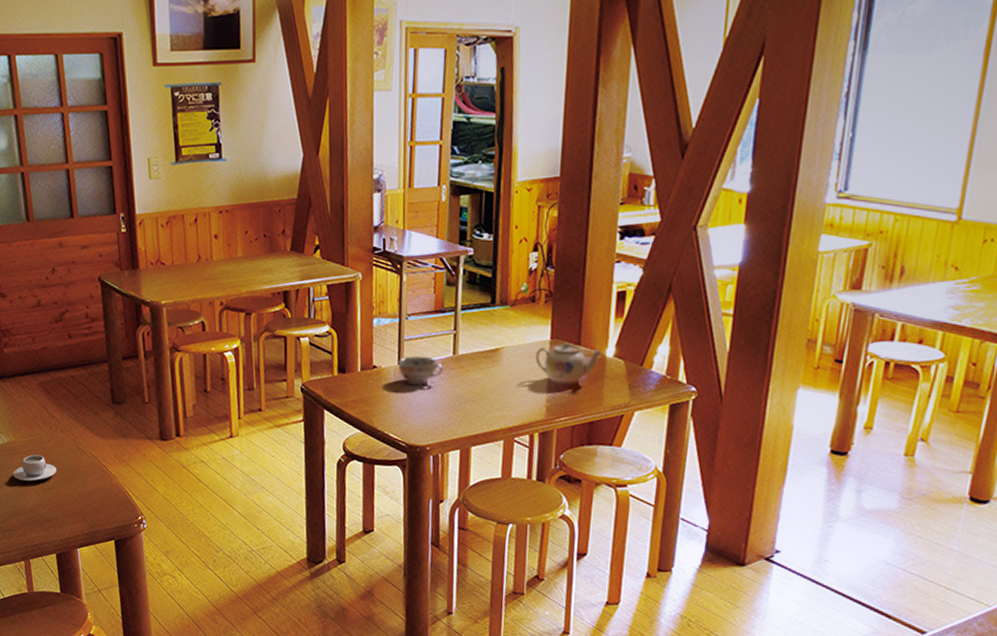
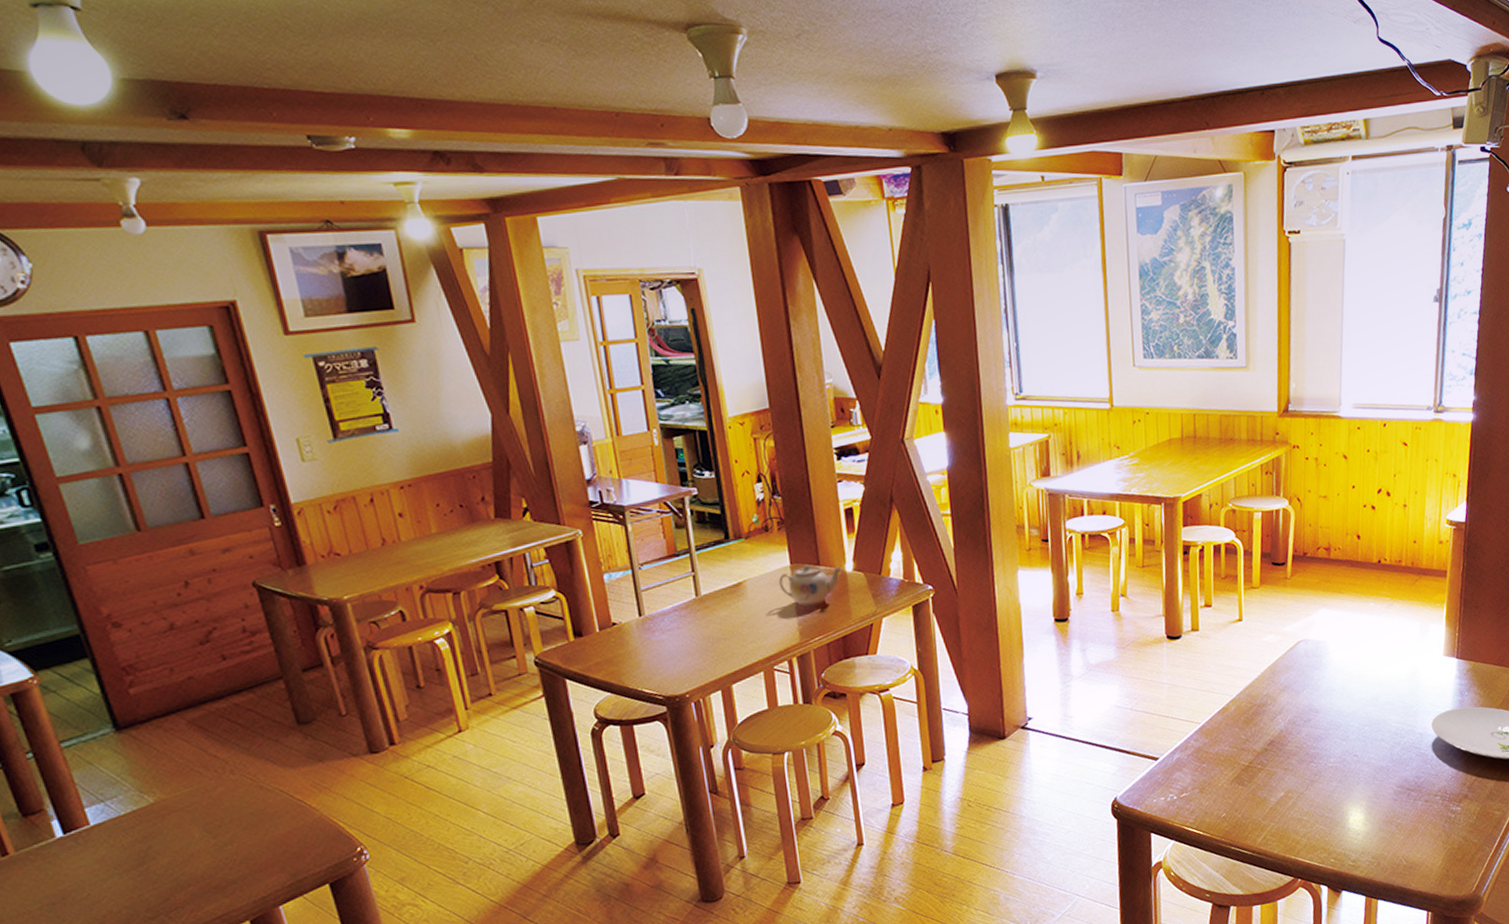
teacup: present [13,454,57,482] -> none [169,807,234,845]
teacup: present [398,355,444,386] -> none [639,603,689,635]

